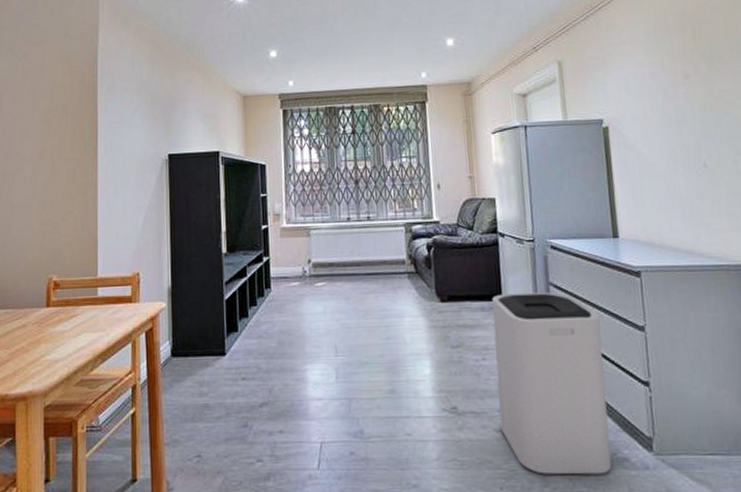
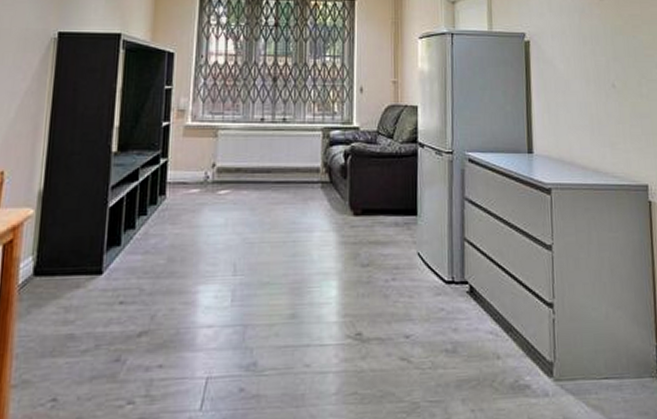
trash can: present [492,291,612,475] -> none [405,207,514,407]

